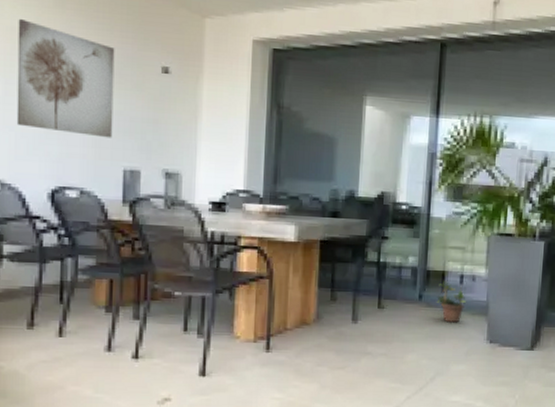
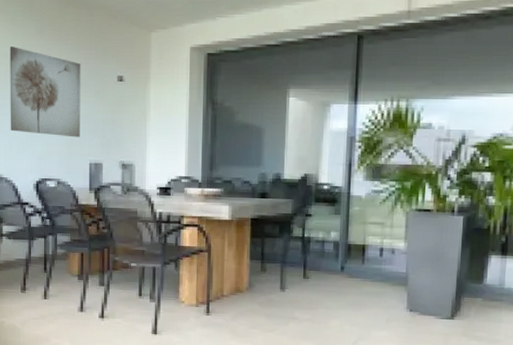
potted plant: present [435,281,467,323] -> none [356,254,387,293]

